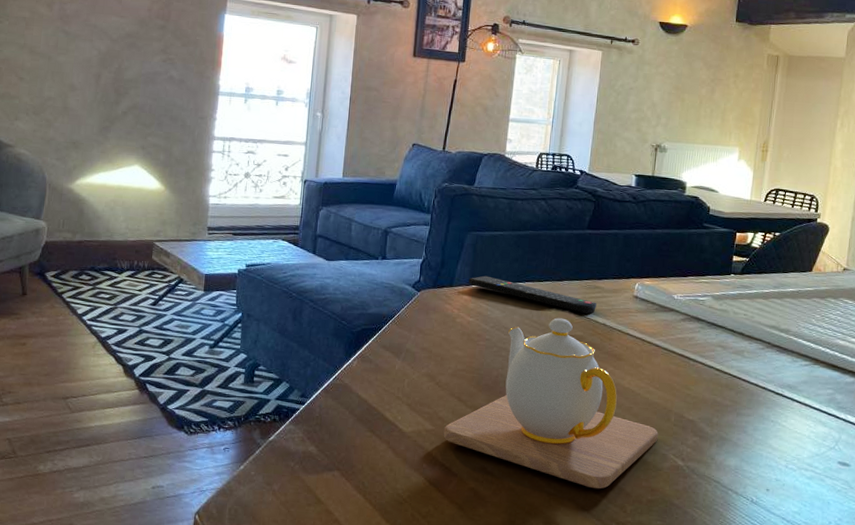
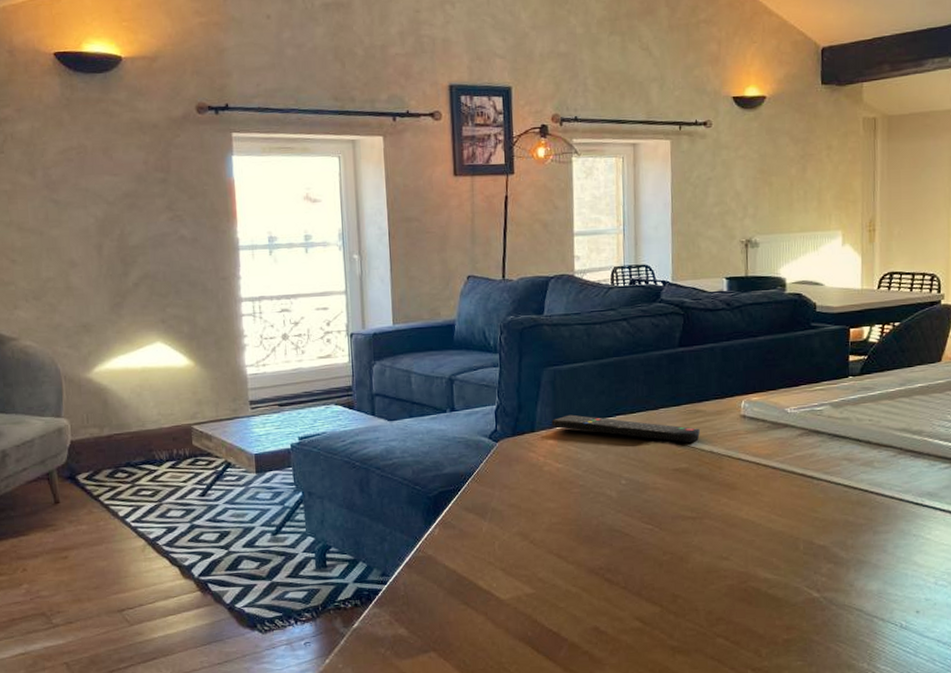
teapot: present [443,318,659,489] -> none [545,451,788,635]

